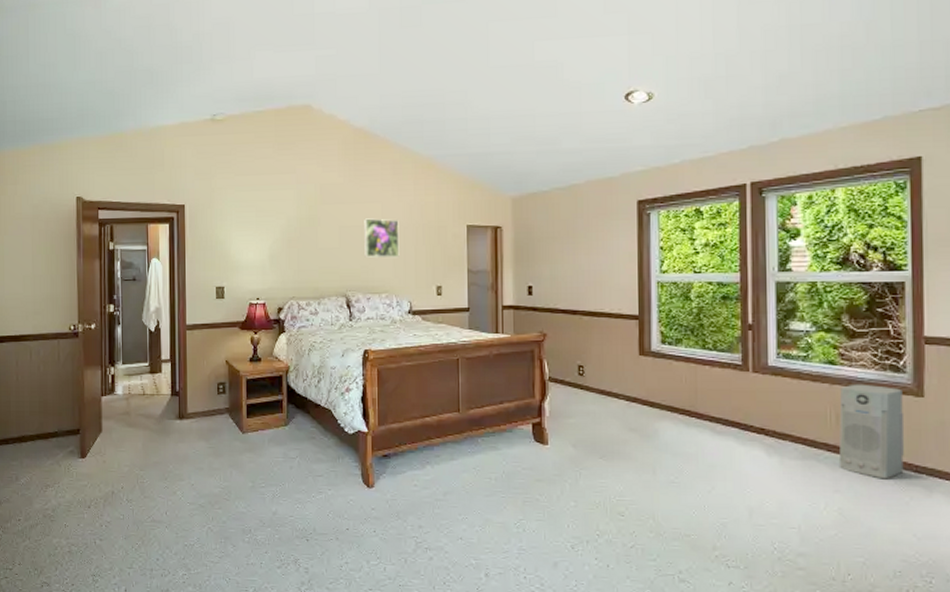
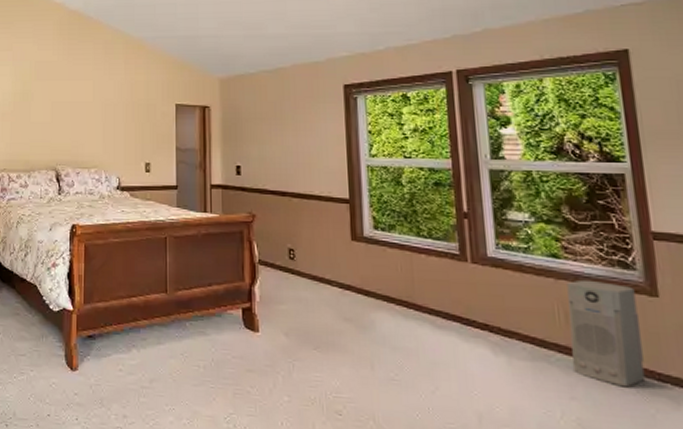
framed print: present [364,218,400,259] -> none [75,95,110,134]

